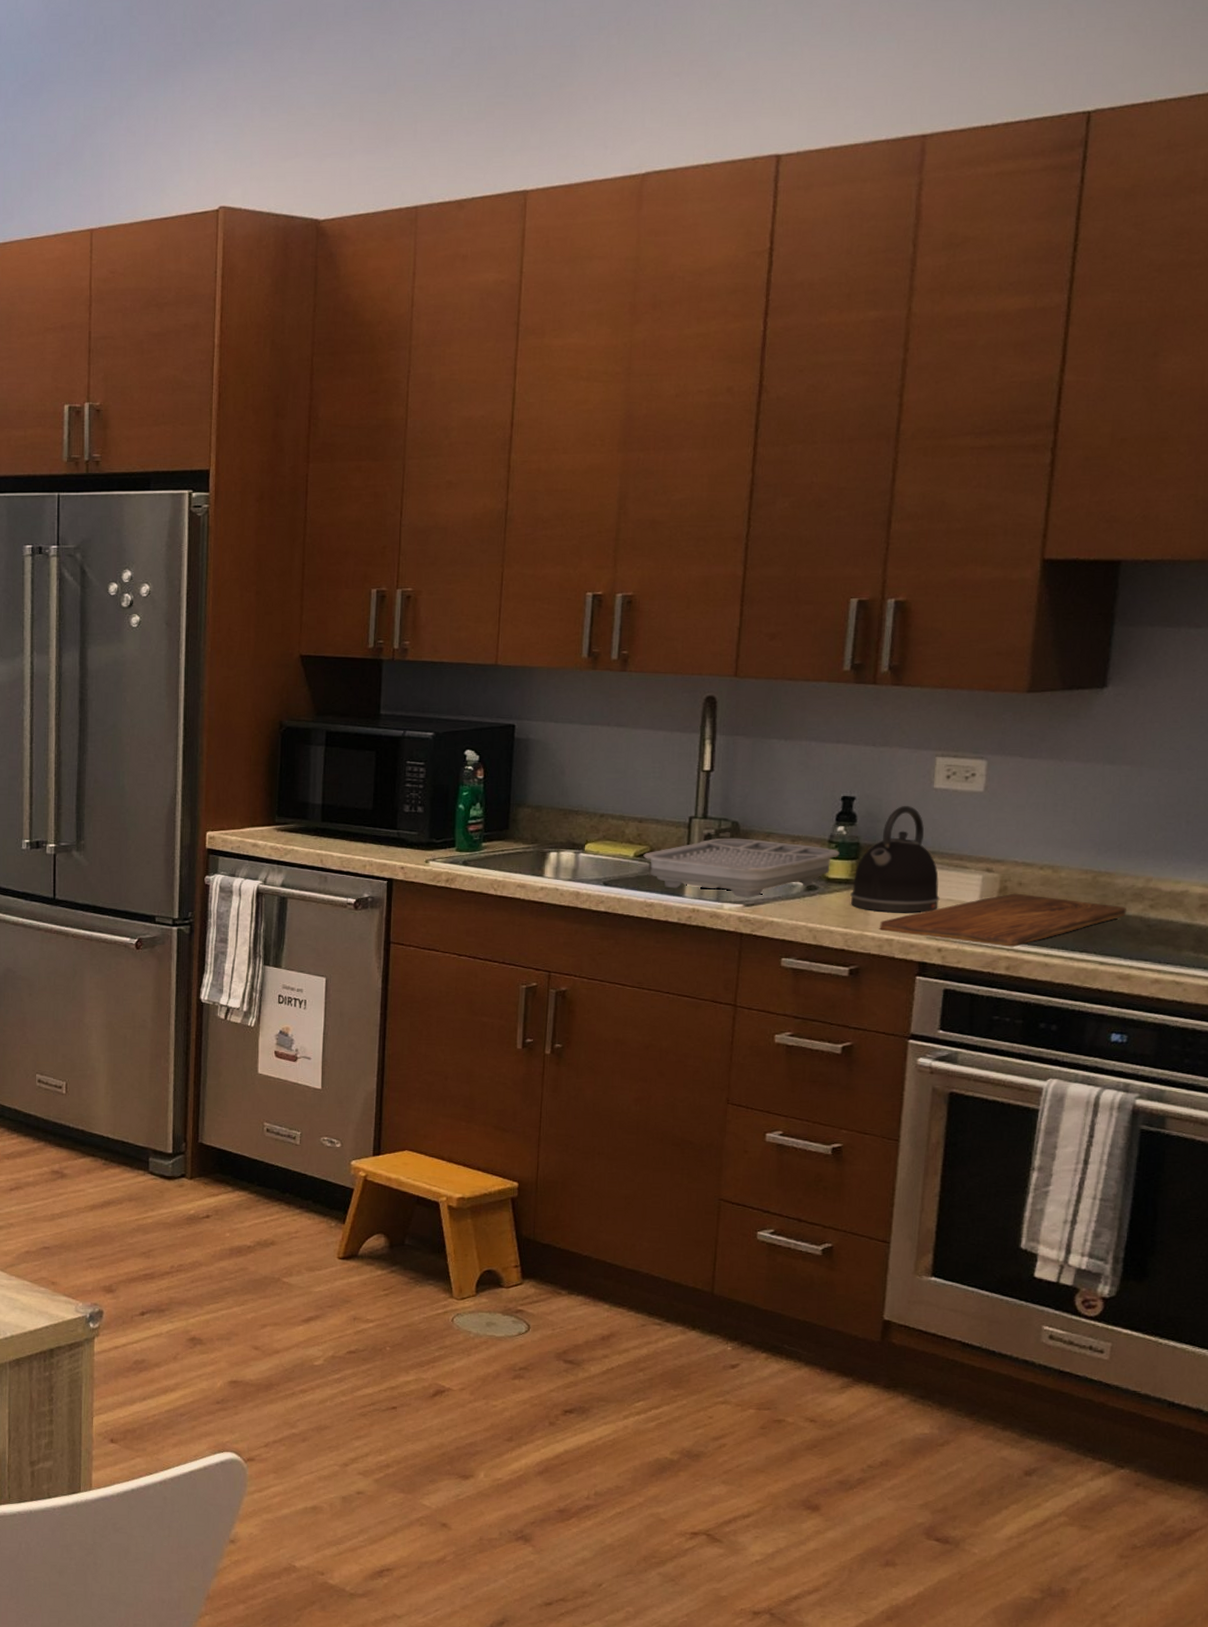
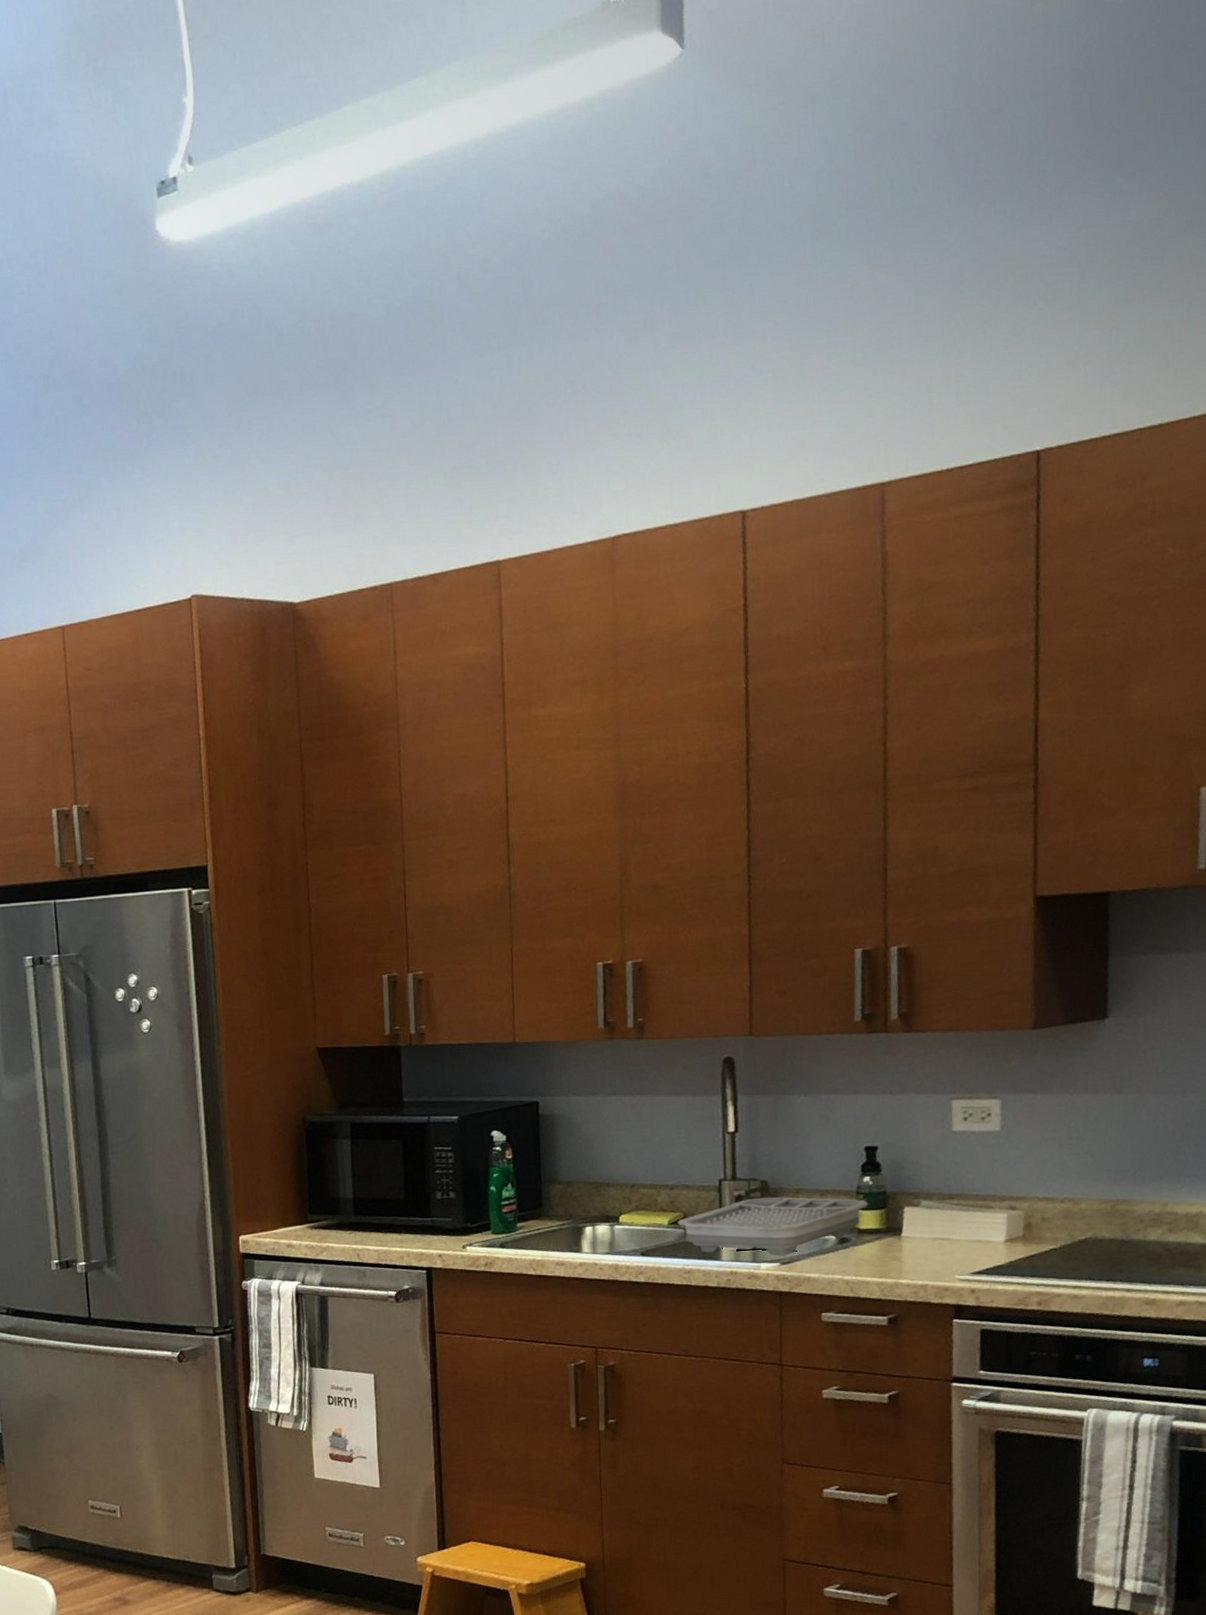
kettle: present [850,805,940,913] -> none [882,1150,969,1258]
cutting board: present [880,893,1126,948] -> none [913,1228,1147,1283]

